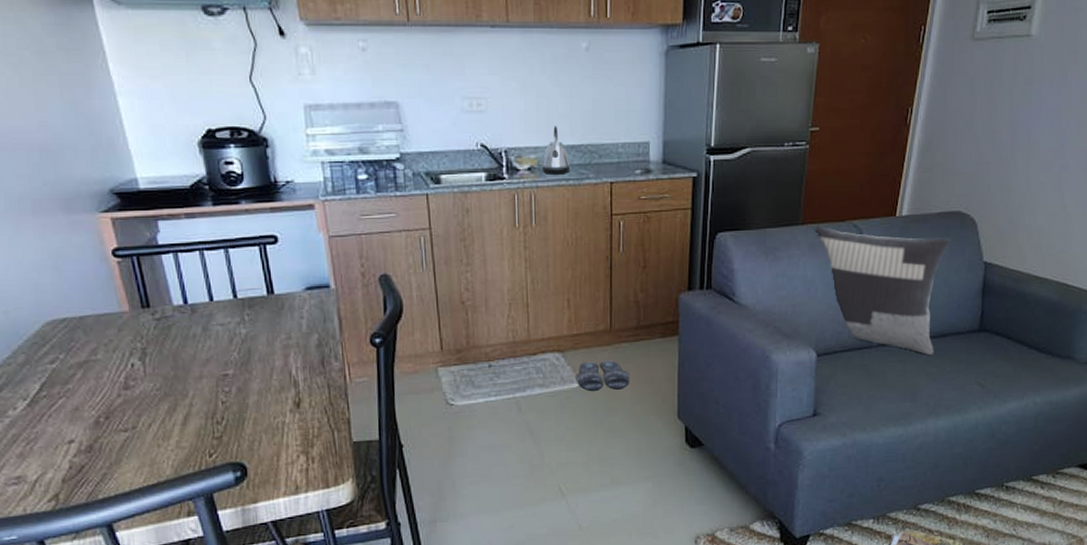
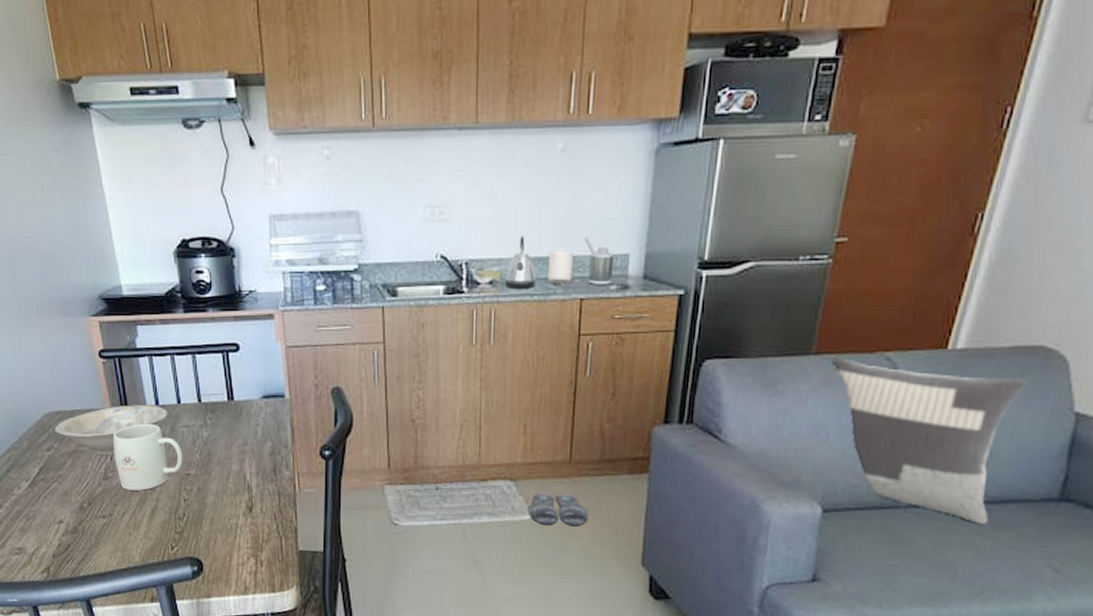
bowl: none [59,305,199,362] -> present [54,405,168,455]
mug: none [133,325,219,398] -> present [112,424,183,491]
canister: none [578,137,611,172] -> present [545,248,583,287]
soap dispenser: none [611,127,637,169] -> present [585,237,615,284]

